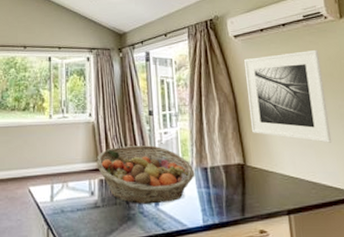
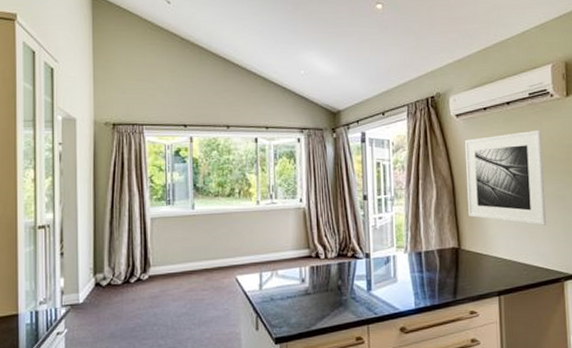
fruit basket: present [96,145,195,204] -> none [307,231,409,290]

